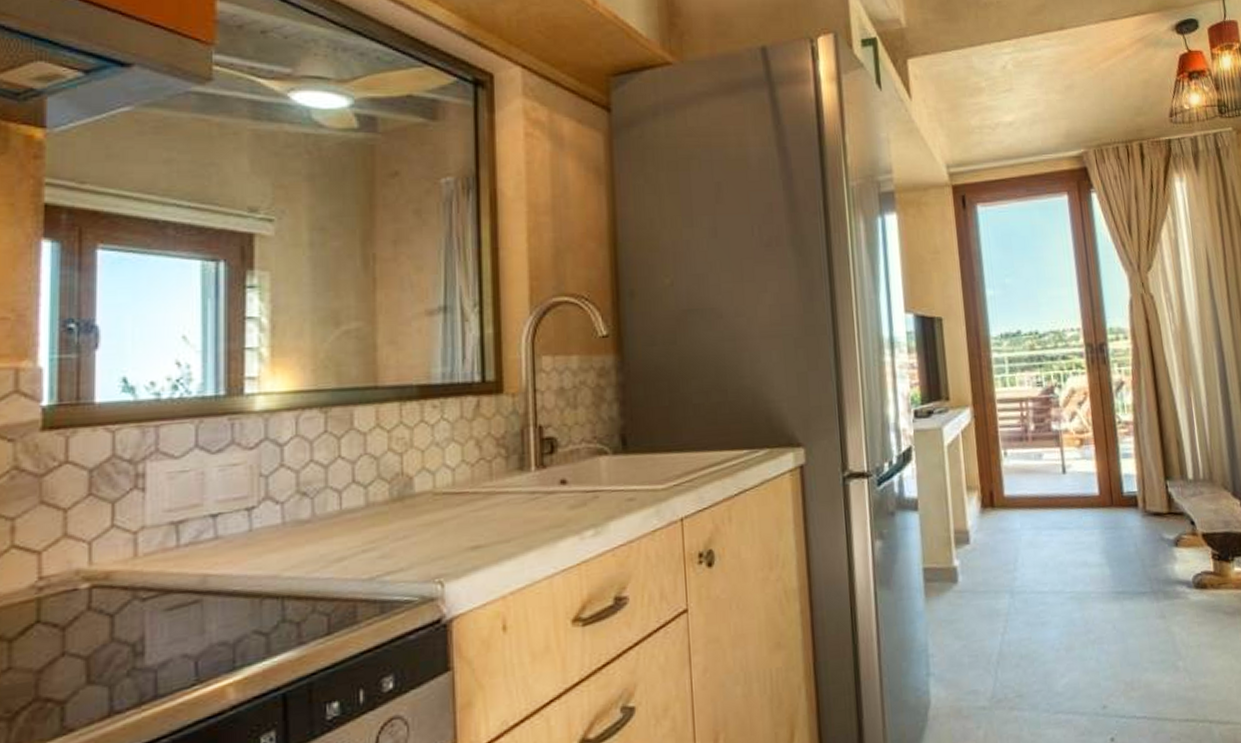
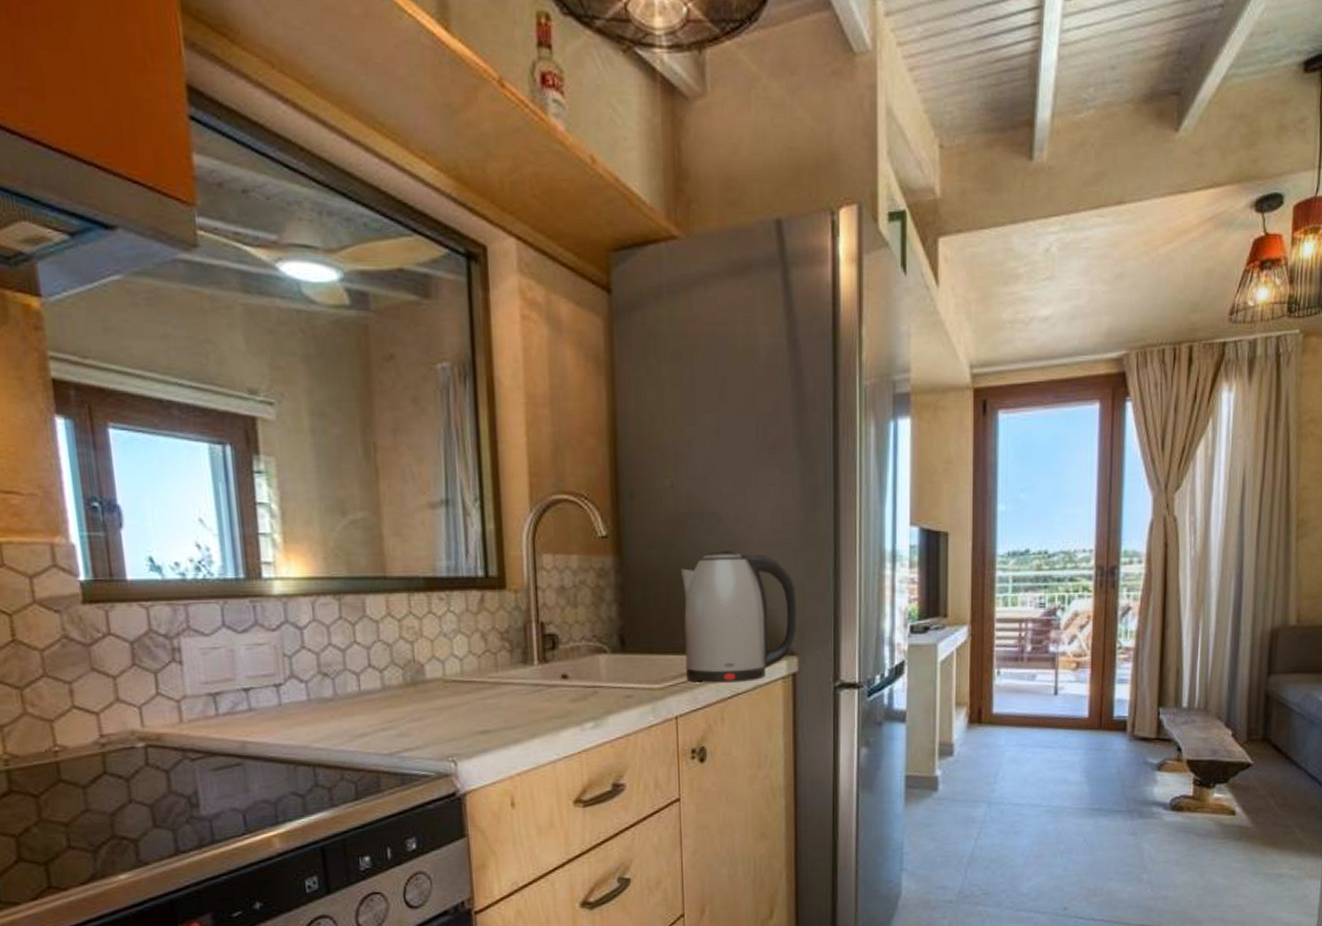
kettle: none [681,344,803,481] -> present [680,551,798,683]

